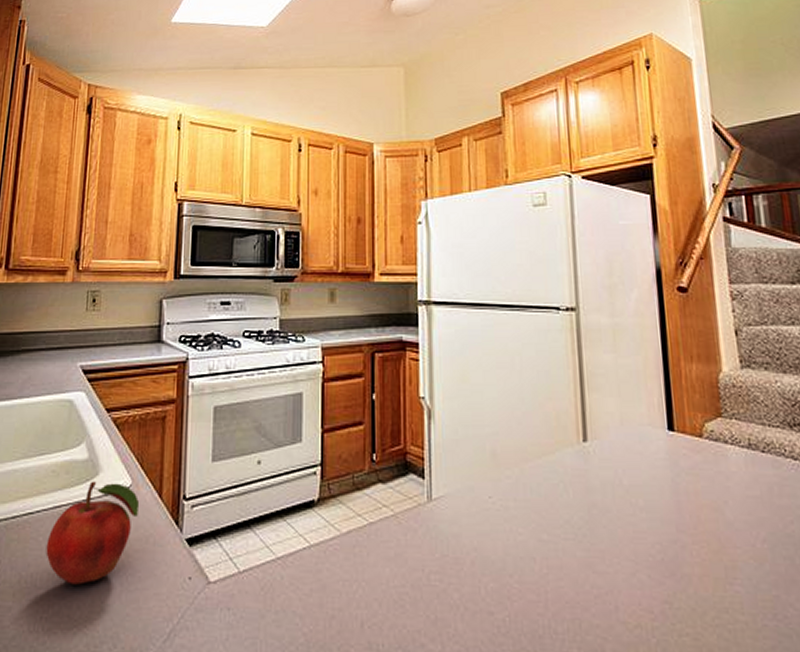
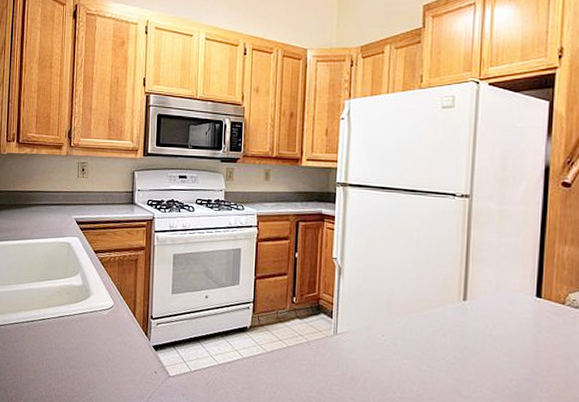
fruit: present [46,481,140,585] -> none [55,301,120,370]

